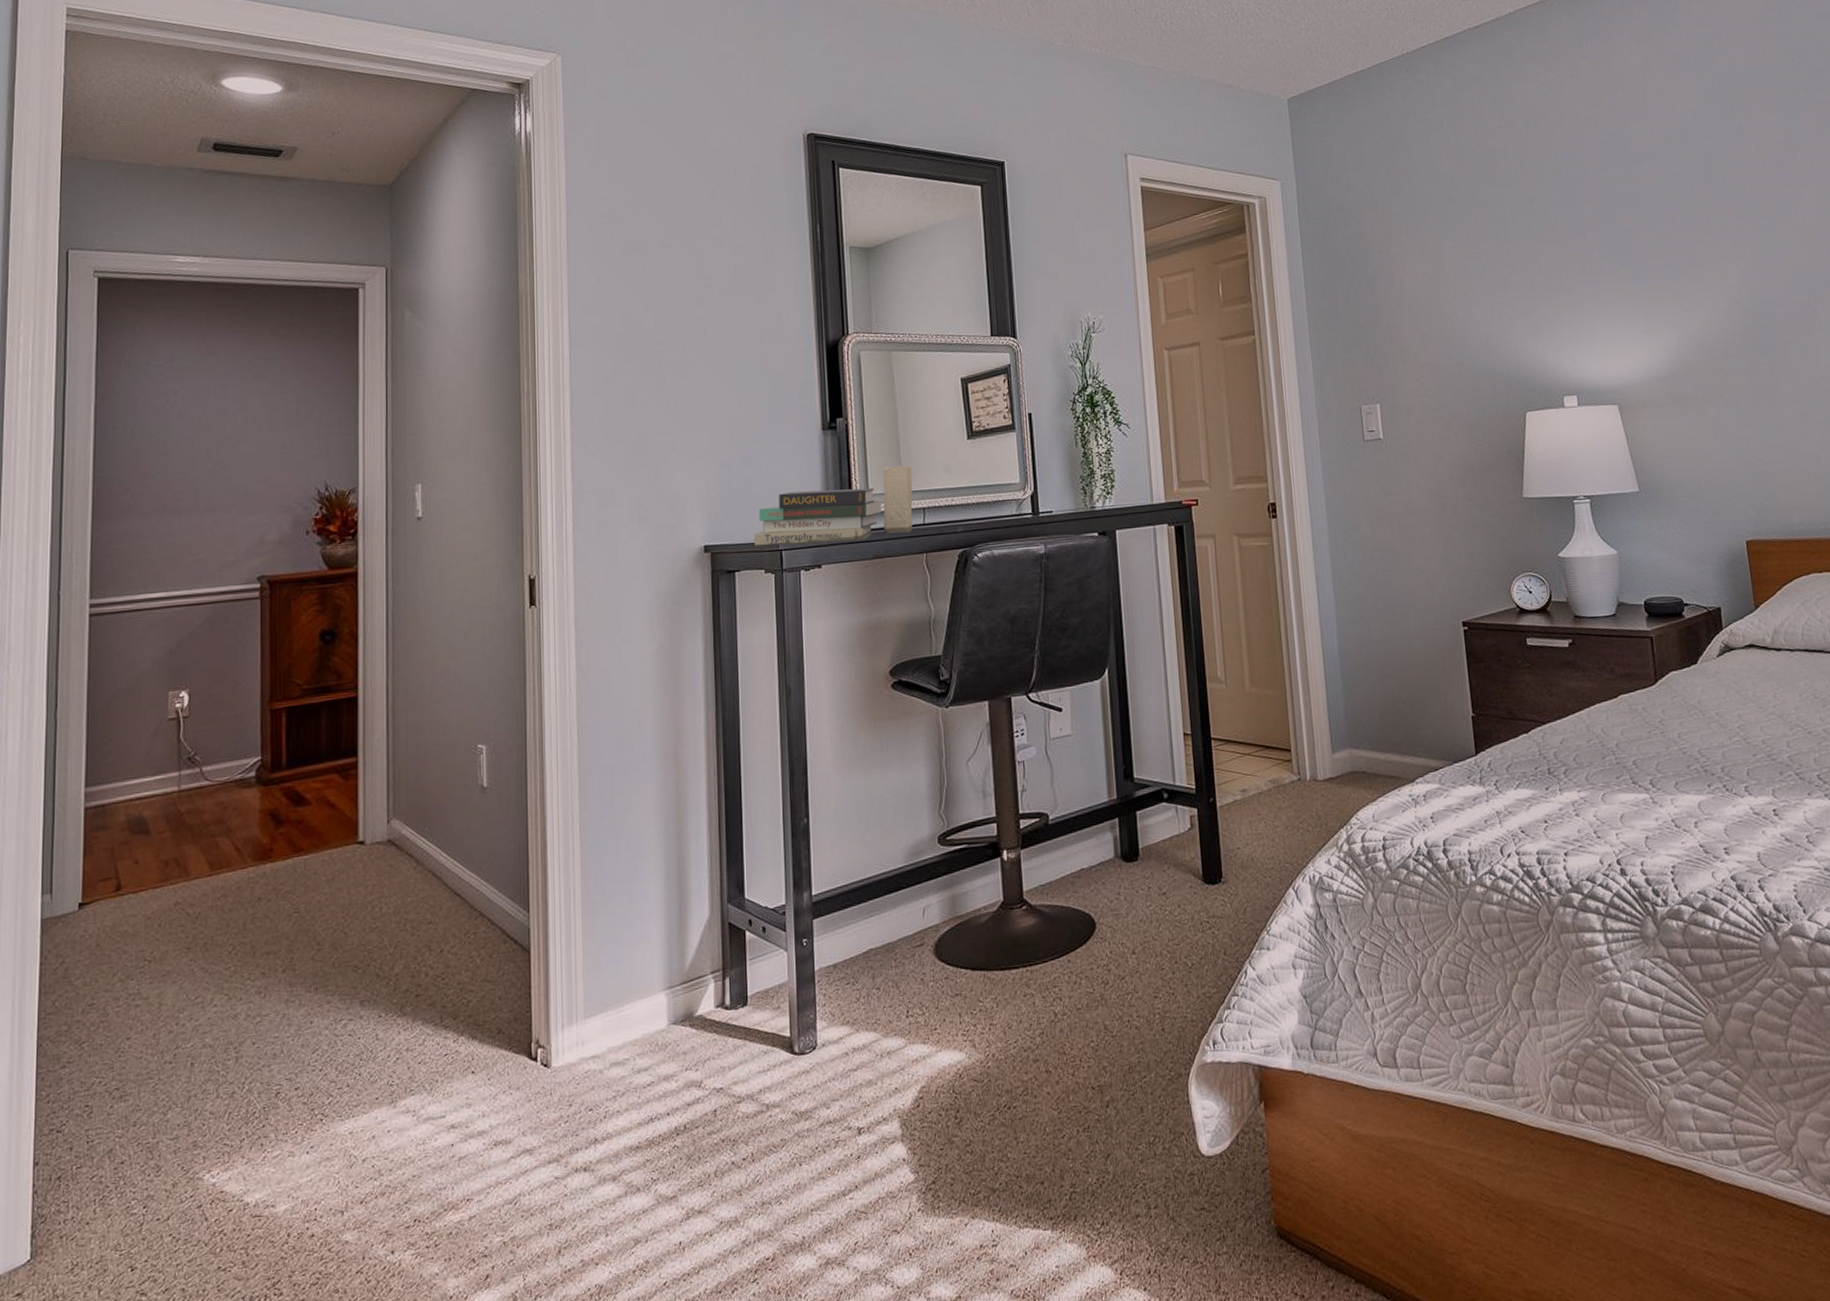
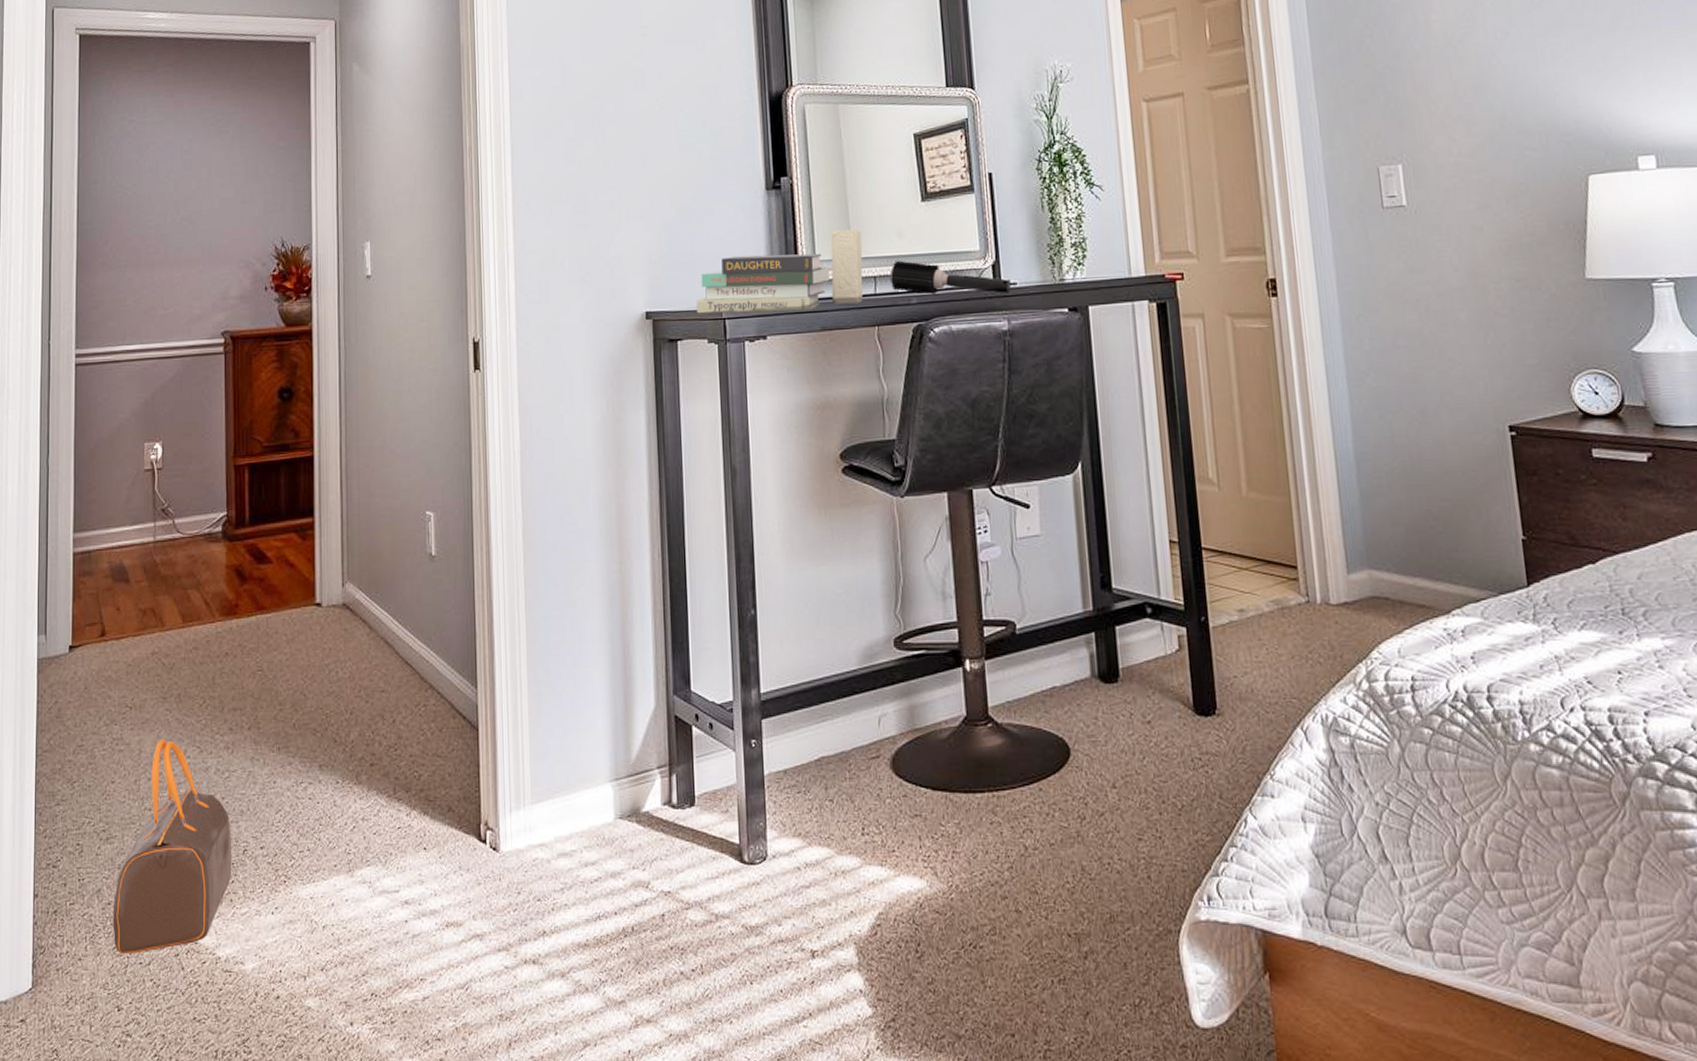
handbag: none [126,989,264,1214] -> present [112,739,232,955]
hairbrush: none [938,493,1048,523] -> present [890,260,1012,294]

